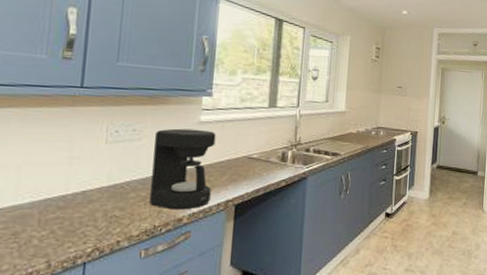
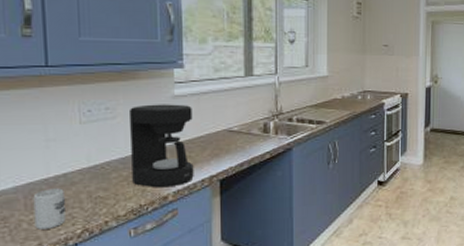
cup: none [45,205,81,246] -> present [33,188,67,229]

